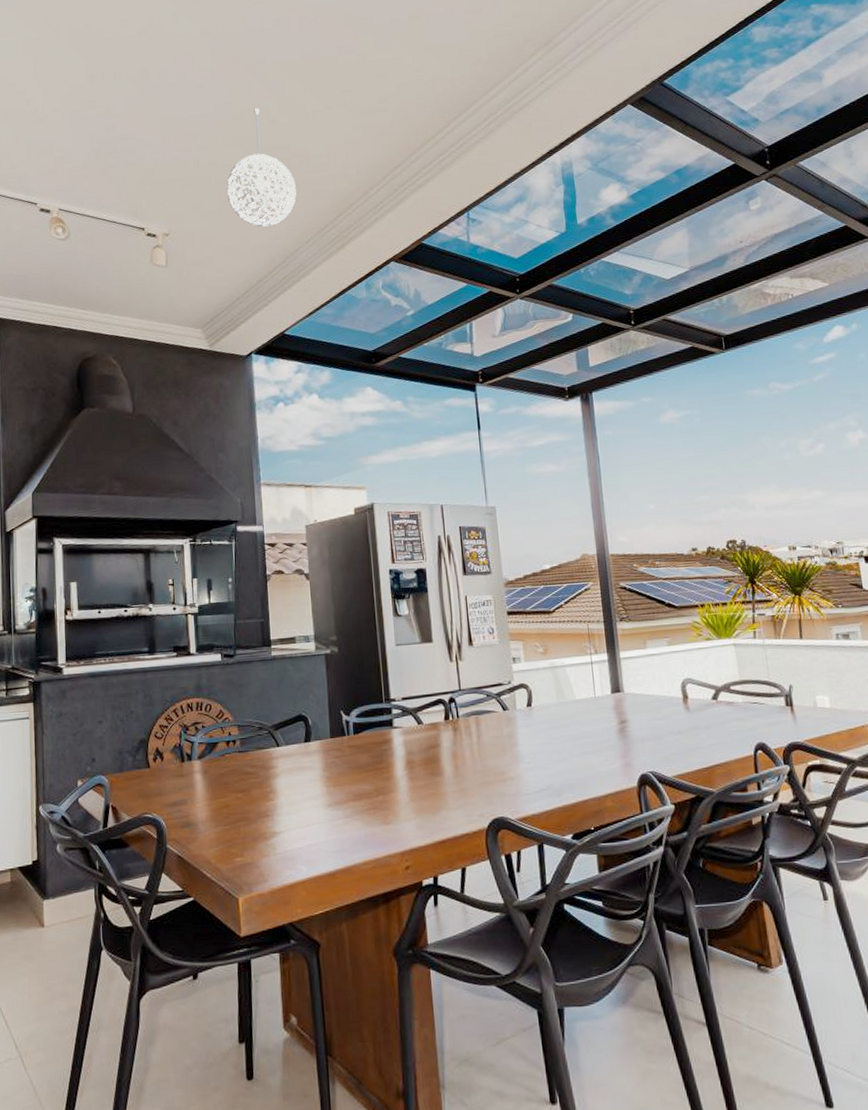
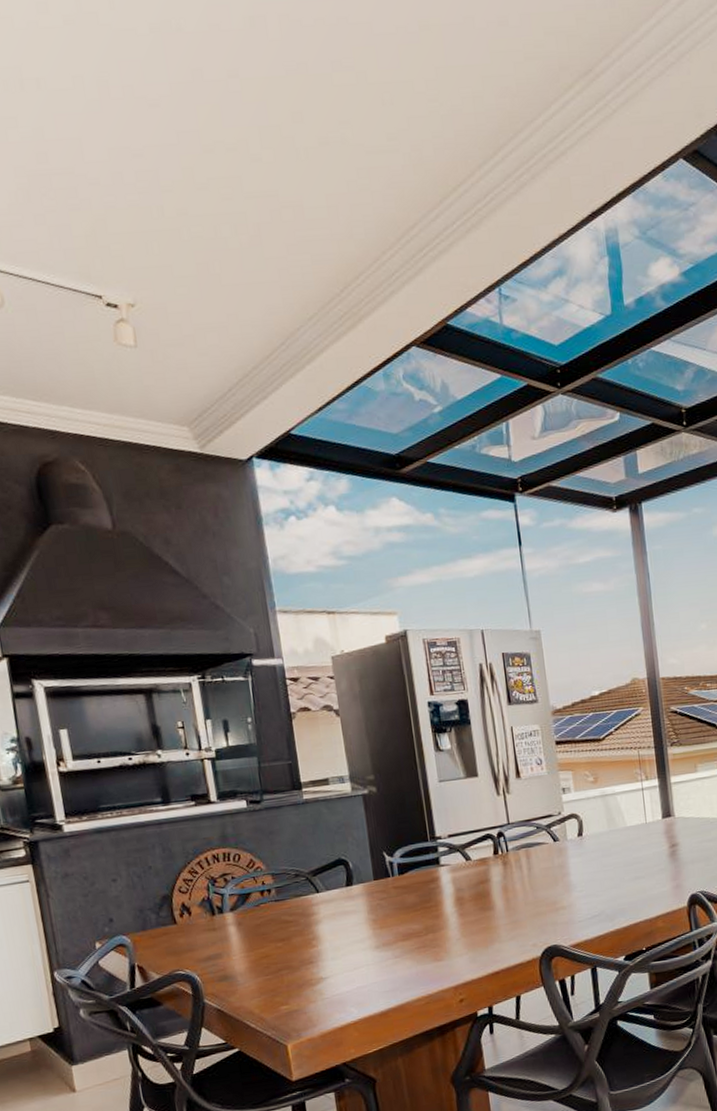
pendant light: present [226,108,296,227] -> none [202,140,292,299]

